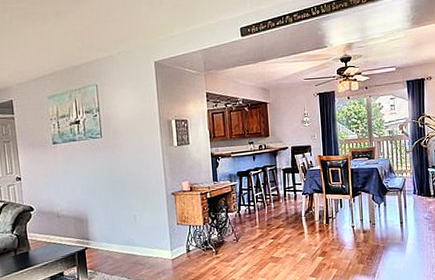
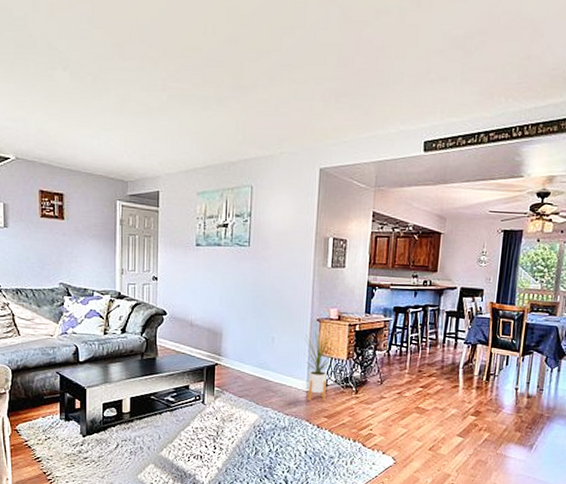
house plant: none [163,204,194,268] -> present [304,331,337,402]

